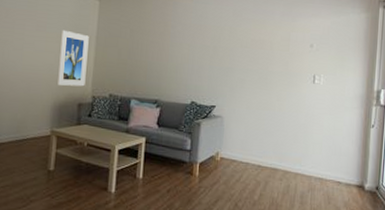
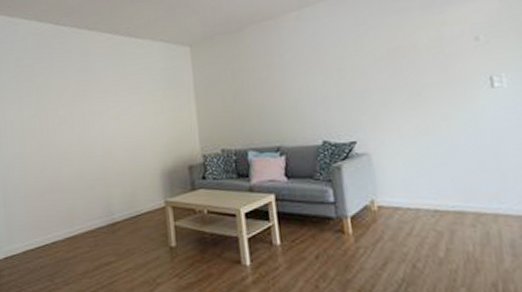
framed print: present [56,29,89,87] -> none [156,87,192,149]

